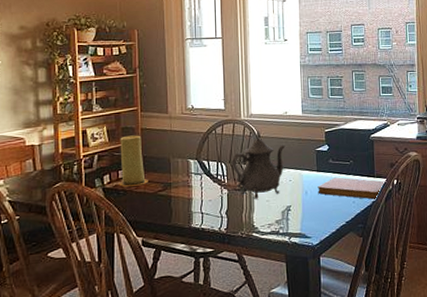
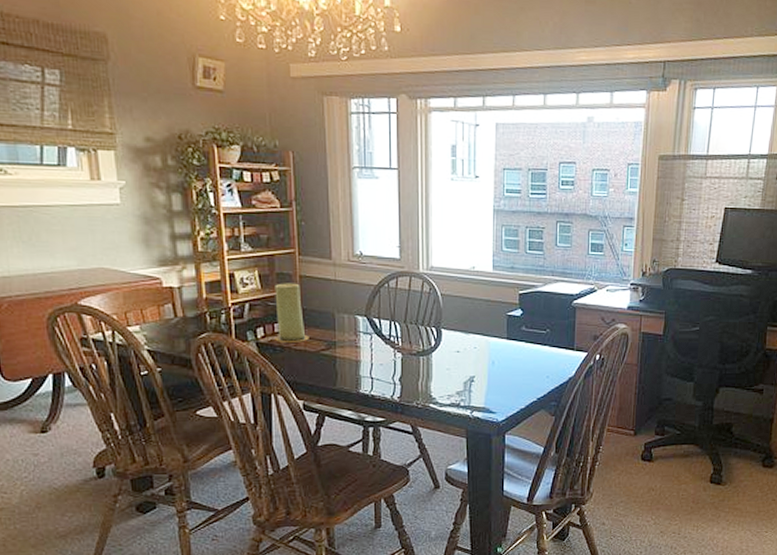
teapot: present [231,131,286,199] -> none [407,287,471,366]
notebook: present [317,177,387,200] -> none [506,347,588,375]

